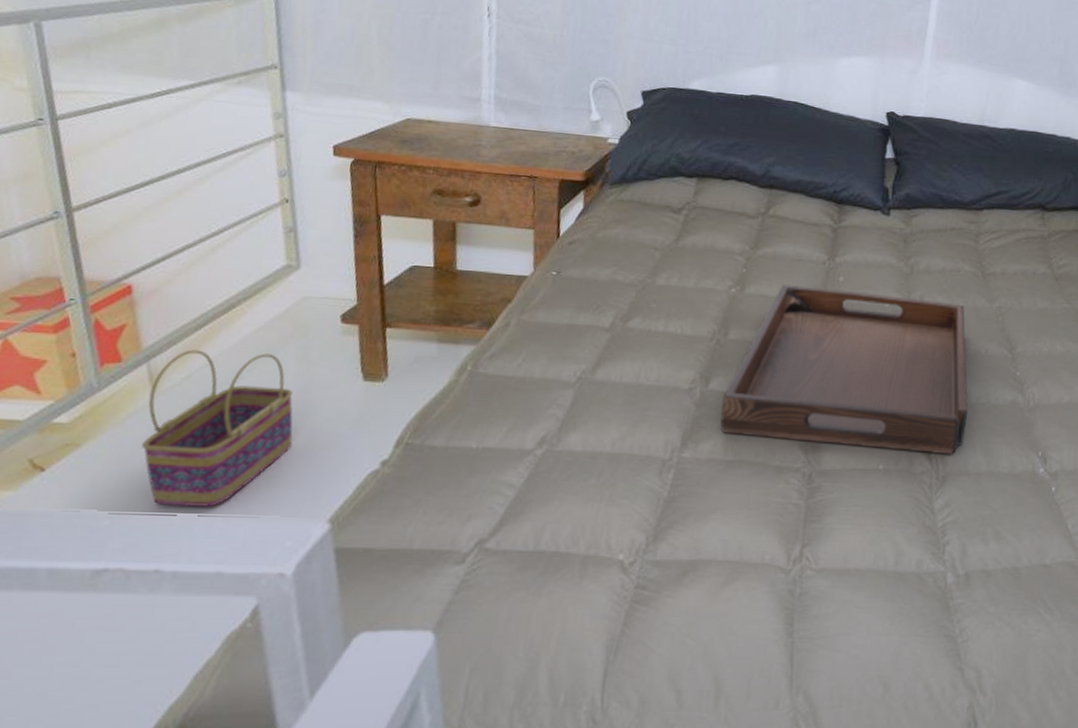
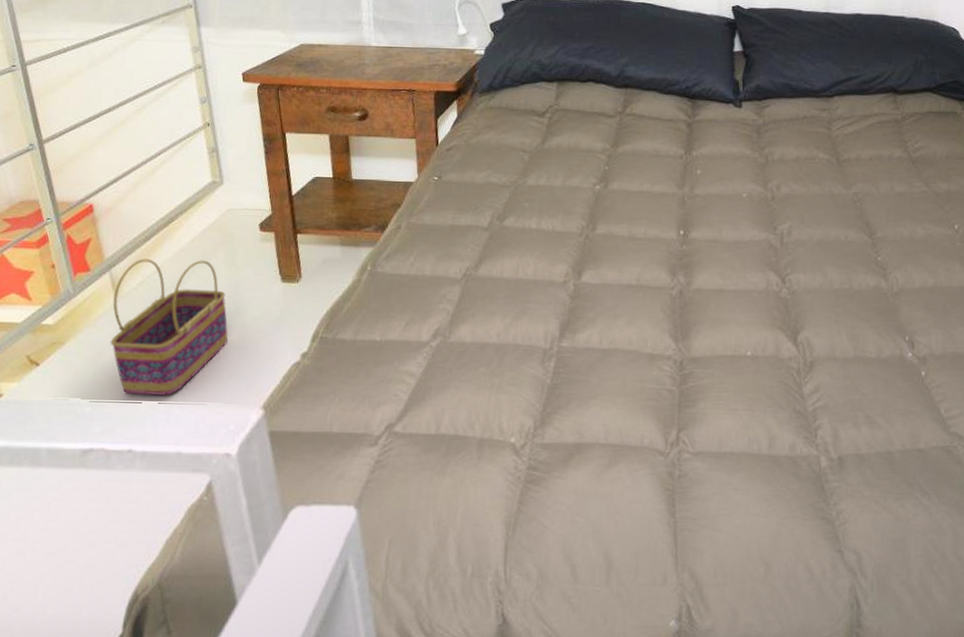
serving tray: present [720,284,968,455] -> none [593,180,832,341]

